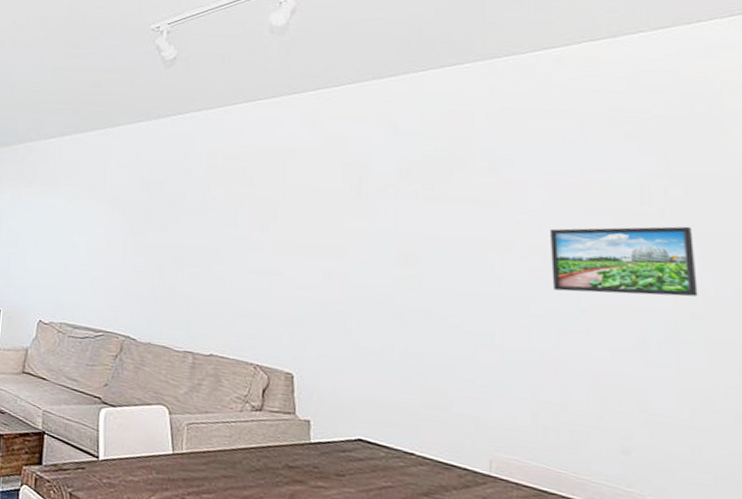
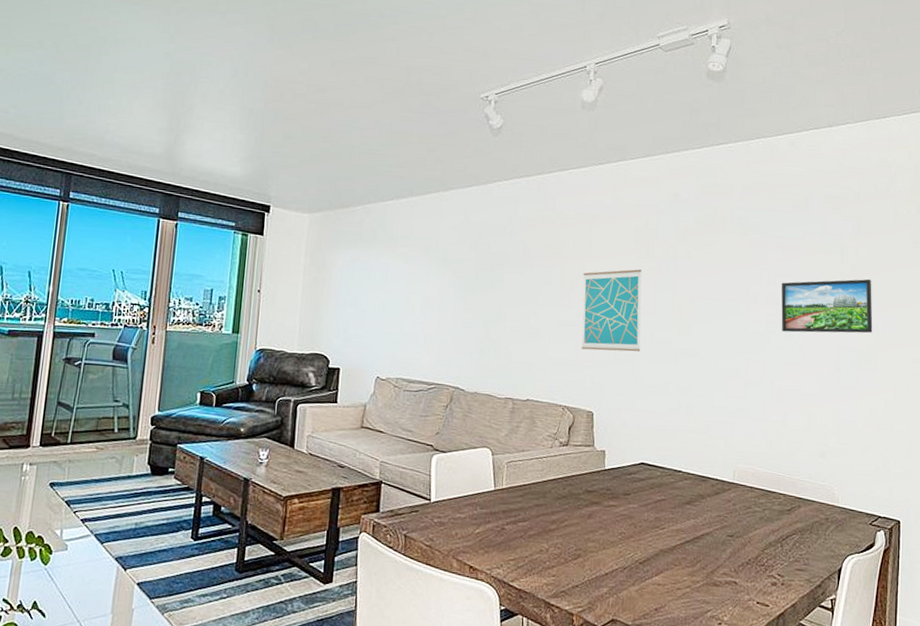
wall art: none [276,211,353,307] -> present [581,269,642,352]

